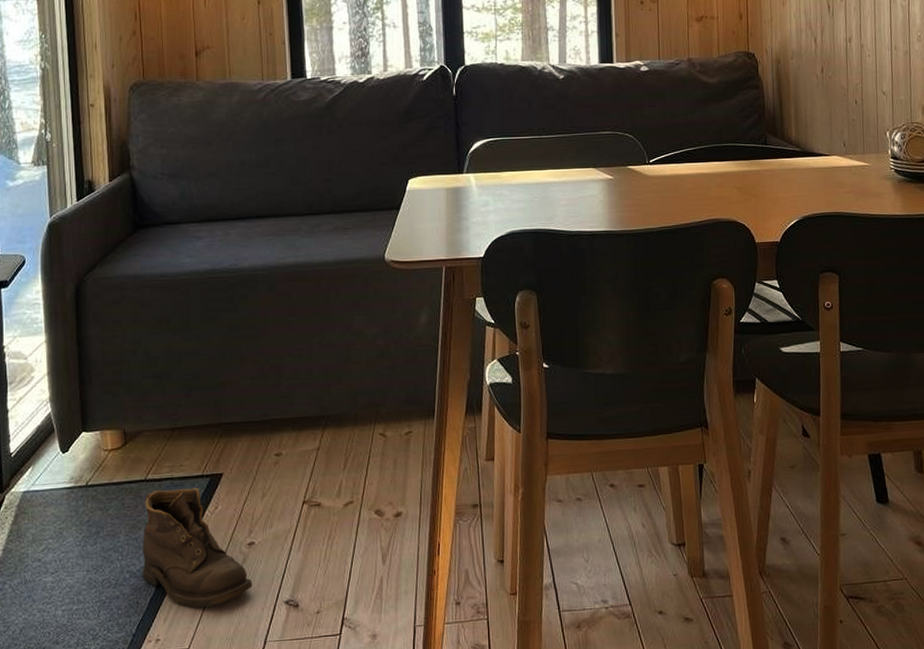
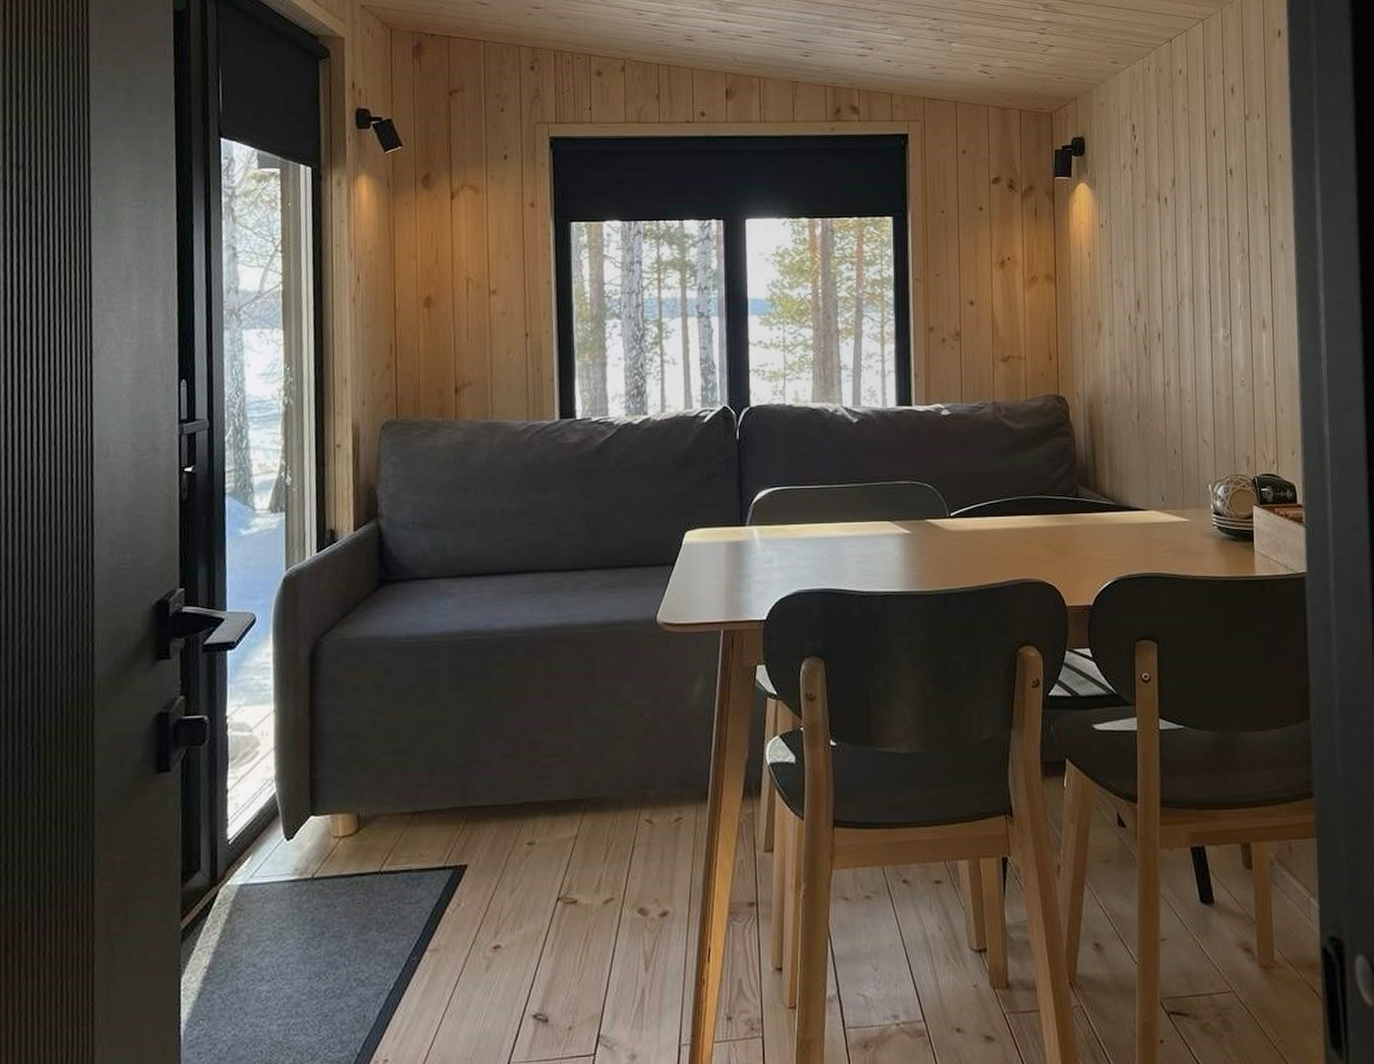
boot: present [142,487,253,608] -> none [371,881,497,1023]

